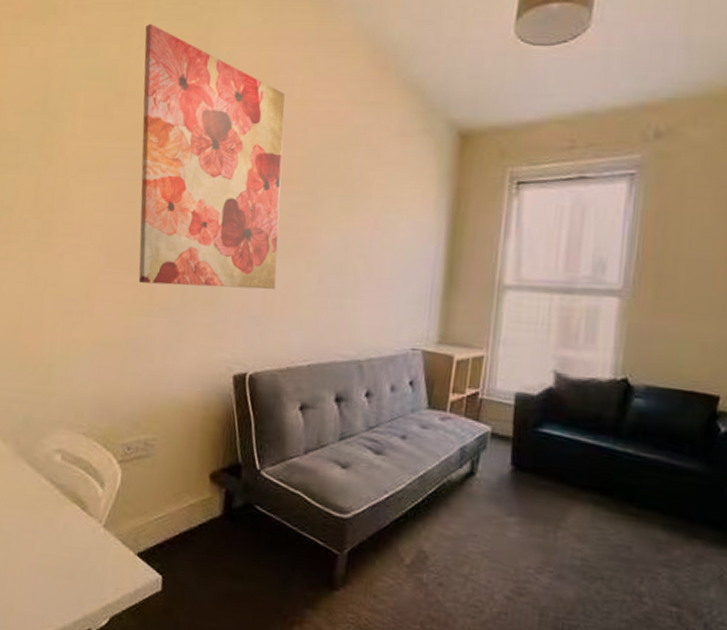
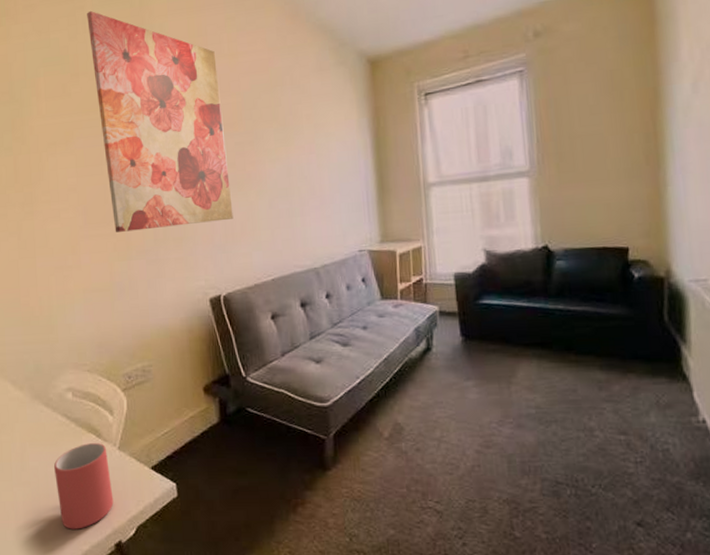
mug: none [27,514,91,609] -> present [54,443,114,529]

